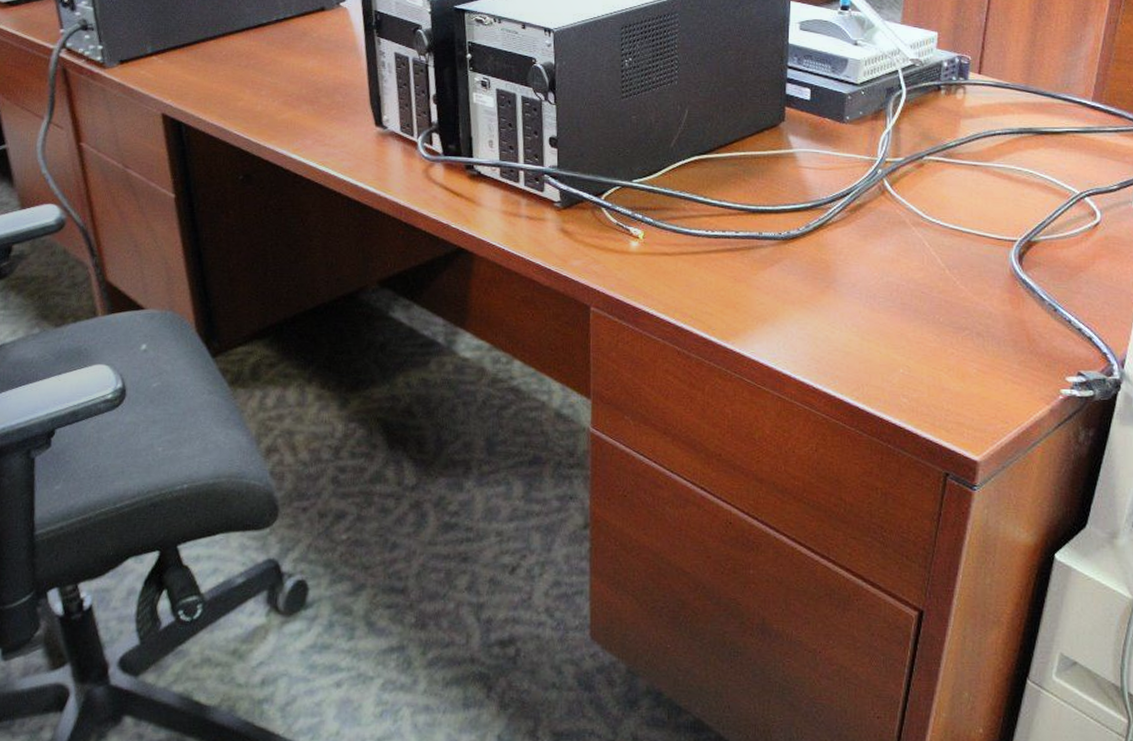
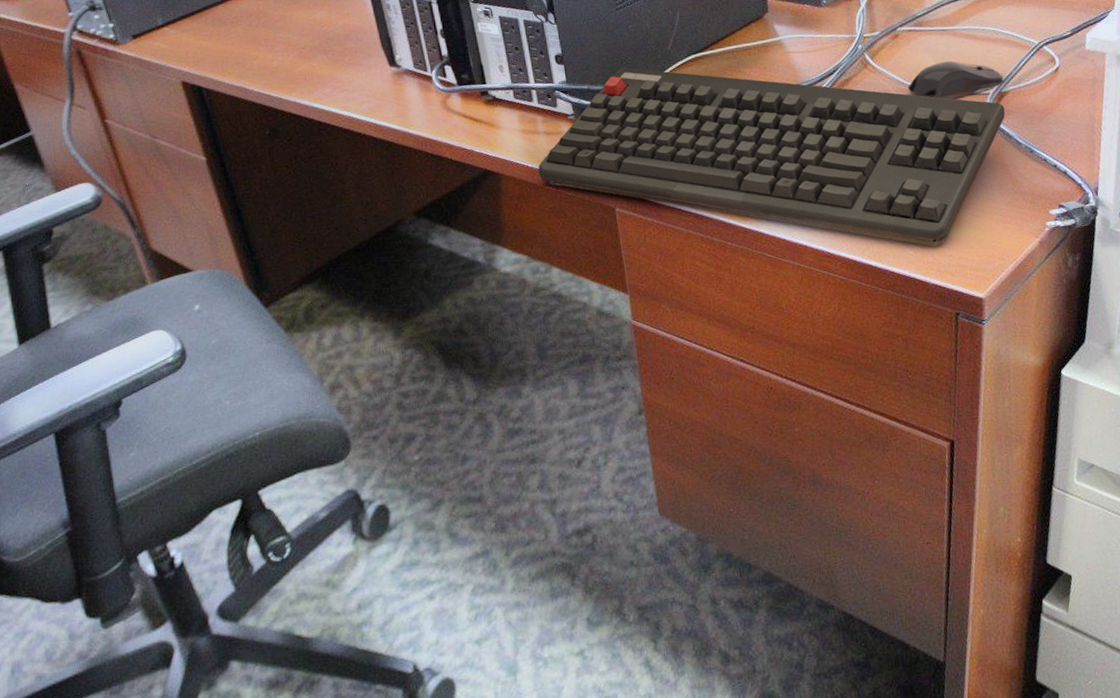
computer keyboard: none [514,160,1032,397] -> present [538,67,1006,246]
computer mouse: none [926,199,1035,242] -> present [907,60,1004,100]

